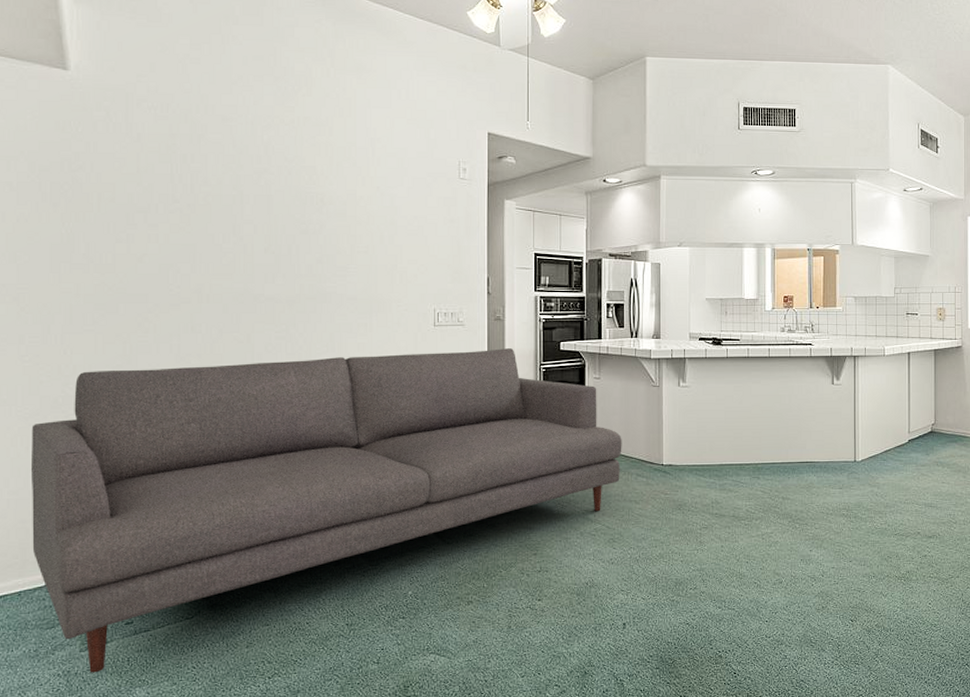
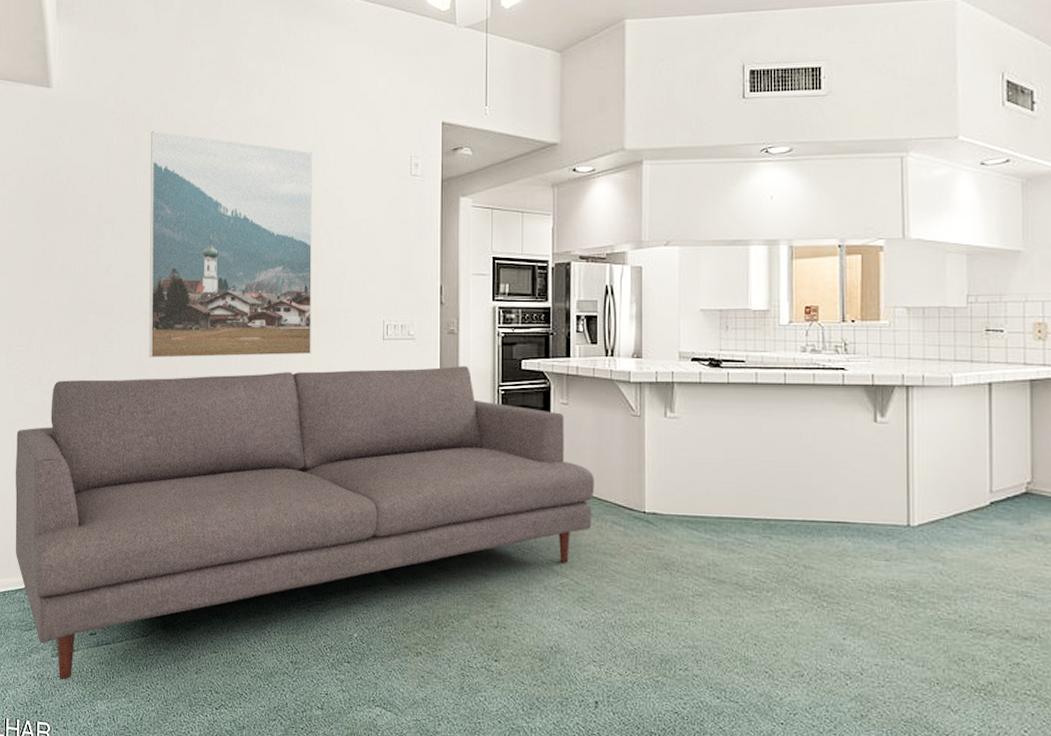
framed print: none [189,122,364,347] -> present [149,131,312,359]

